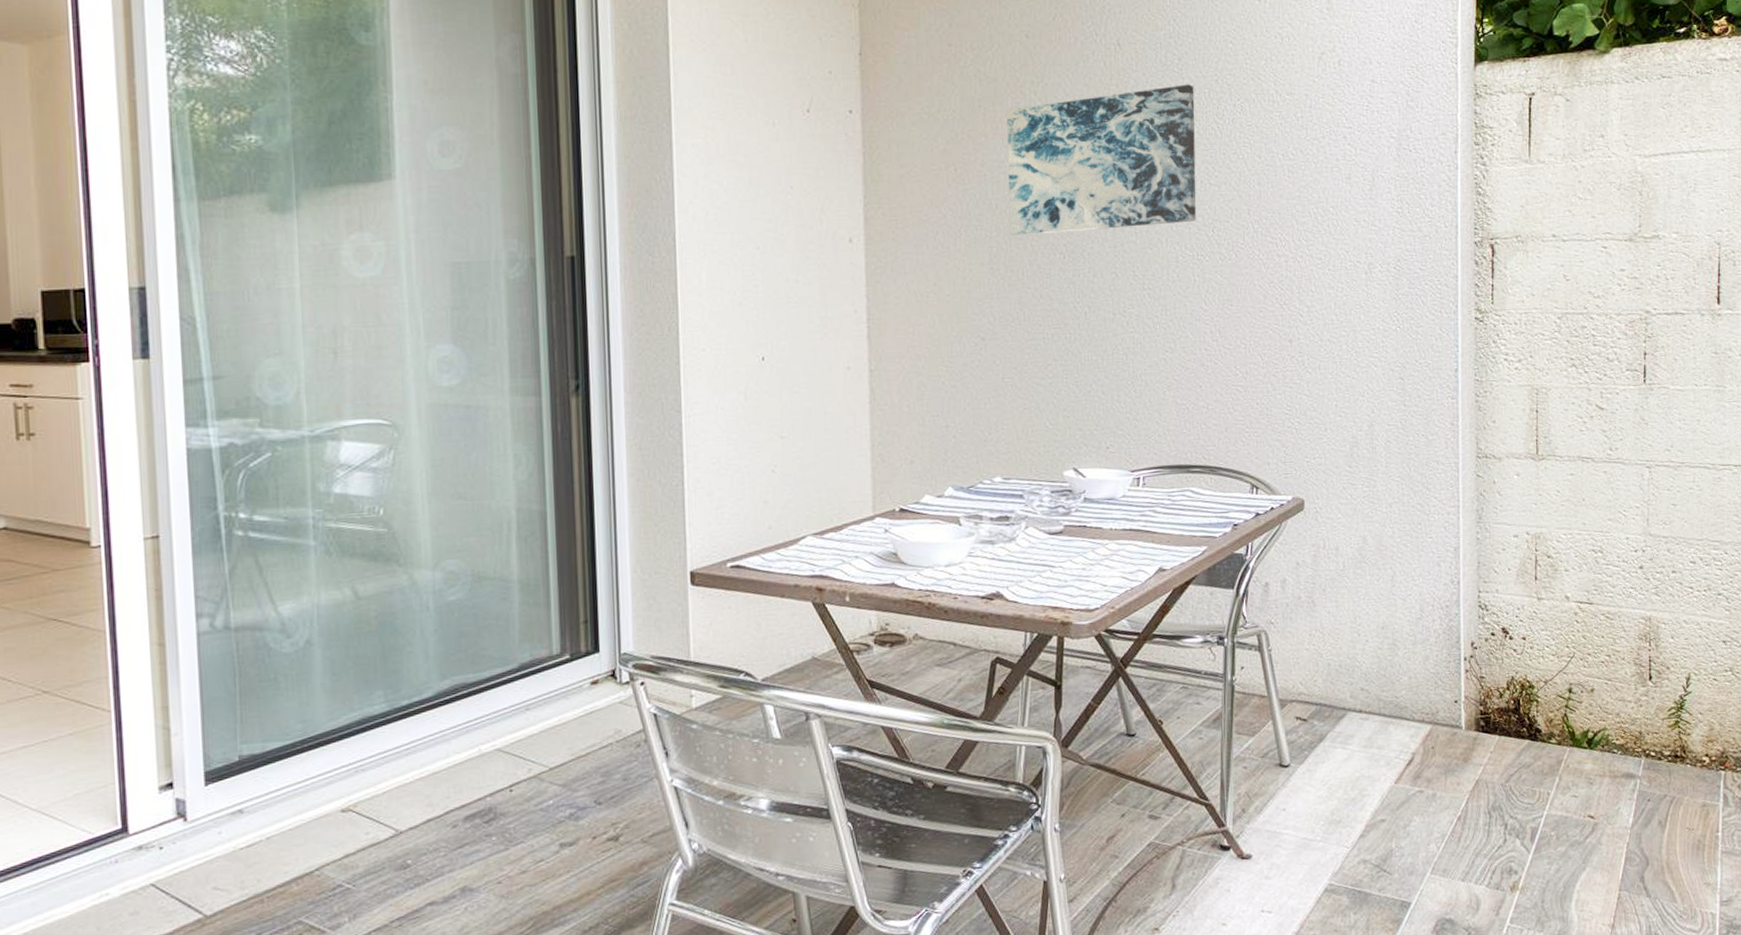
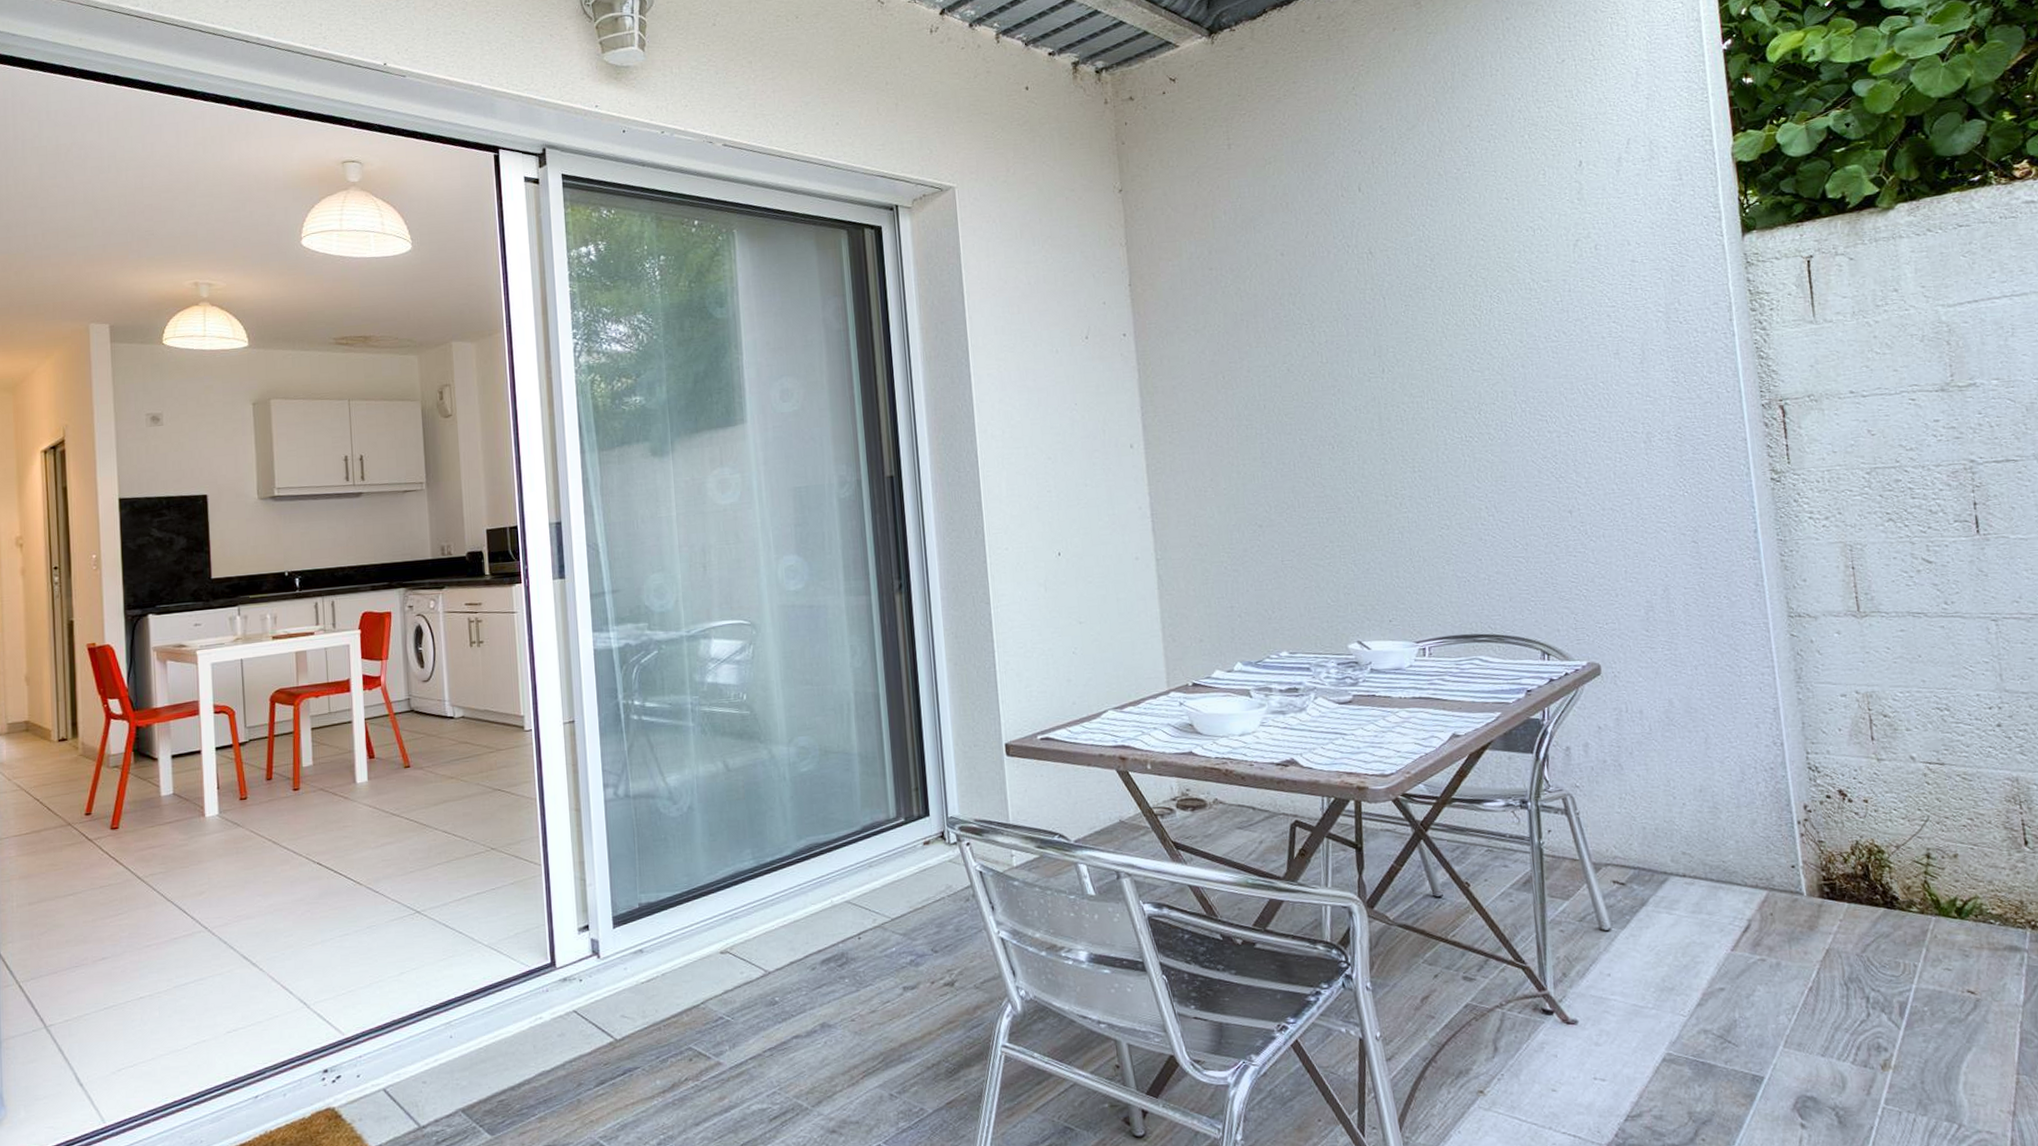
wall art: present [1006,85,1197,235] -> none [1268,282,1462,431]

